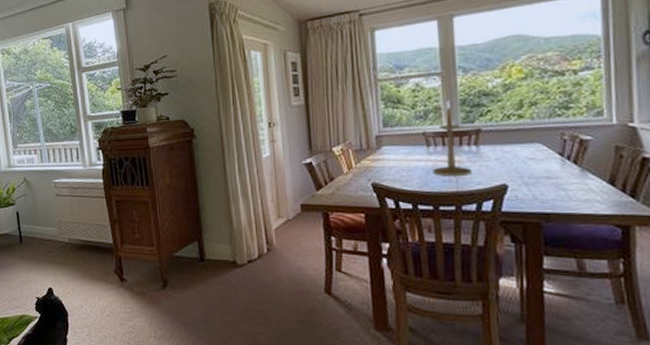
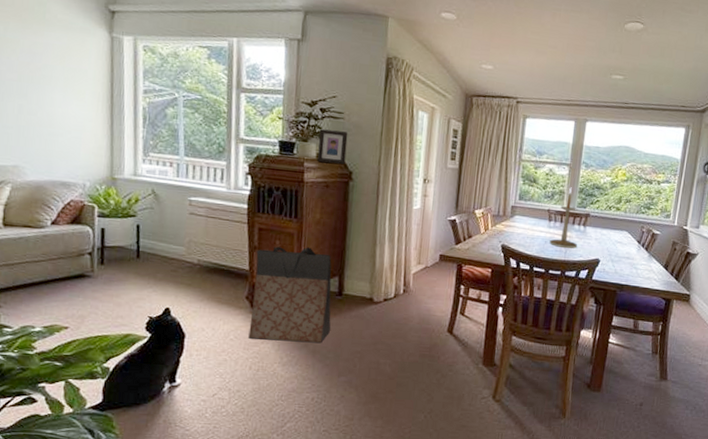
bag: none [117,214,199,314] -> present [248,246,332,343]
picture frame: none [157,89,186,126] -> present [317,129,348,165]

